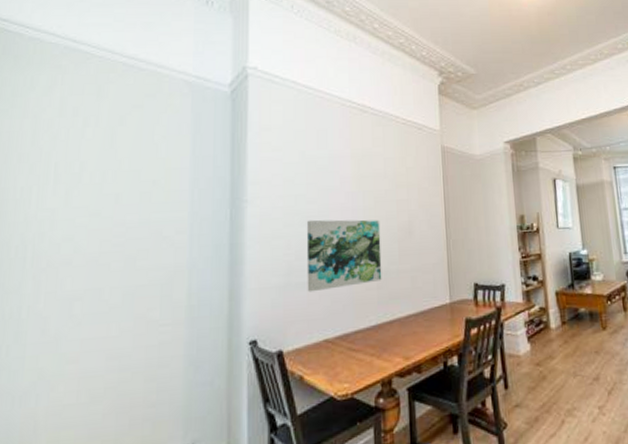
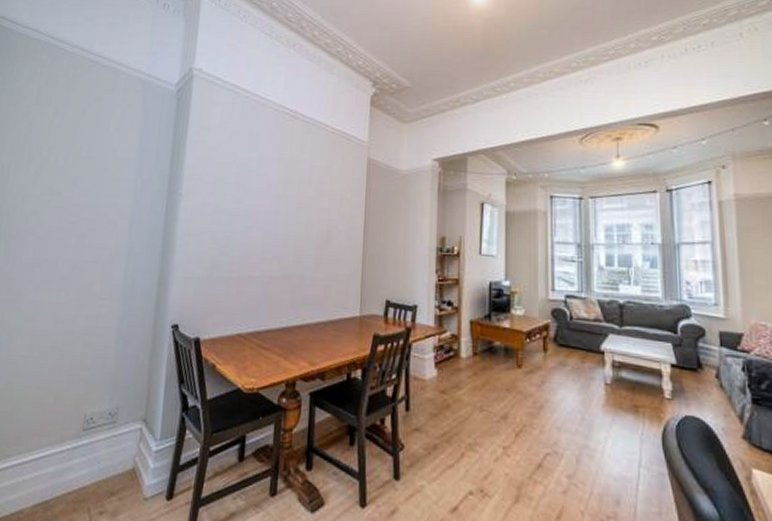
wall art: present [306,219,382,292] -> none [226,218,300,288]

